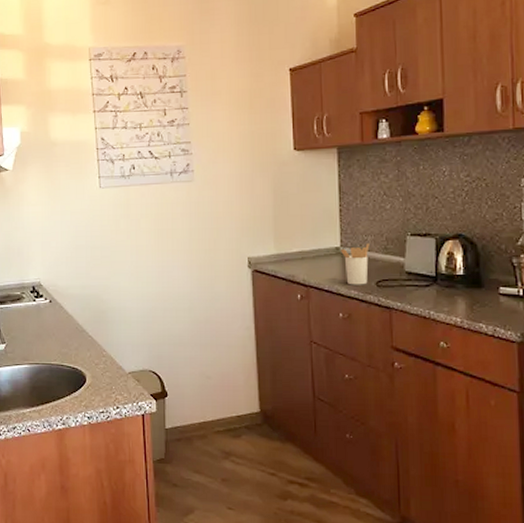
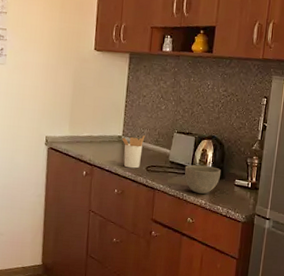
bowl: none [427,273,477,309] -> present [184,164,221,194]

